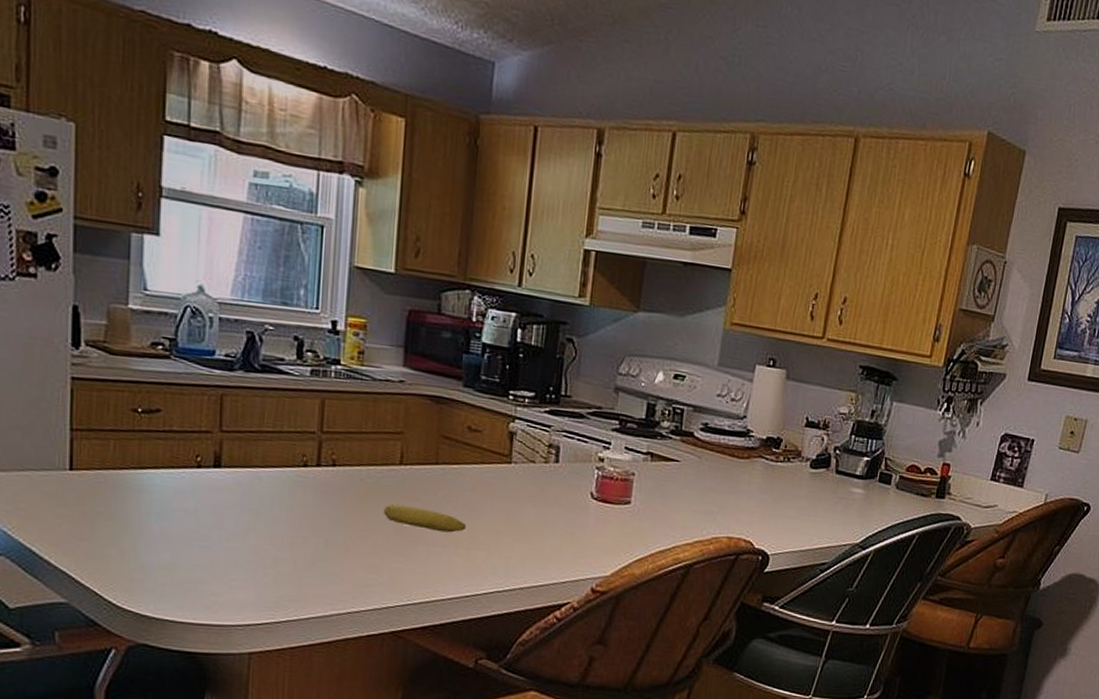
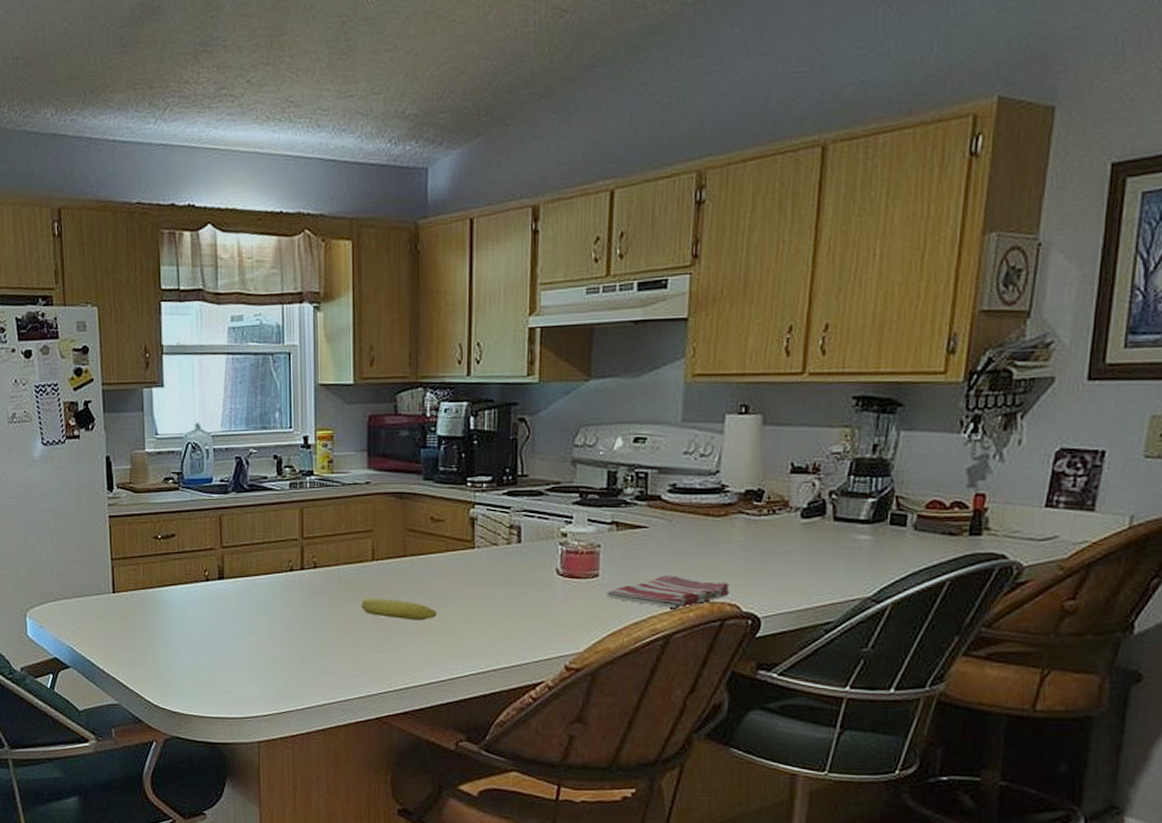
dish towel: none [635,508,746,541] -> present [606,575,729,609]

